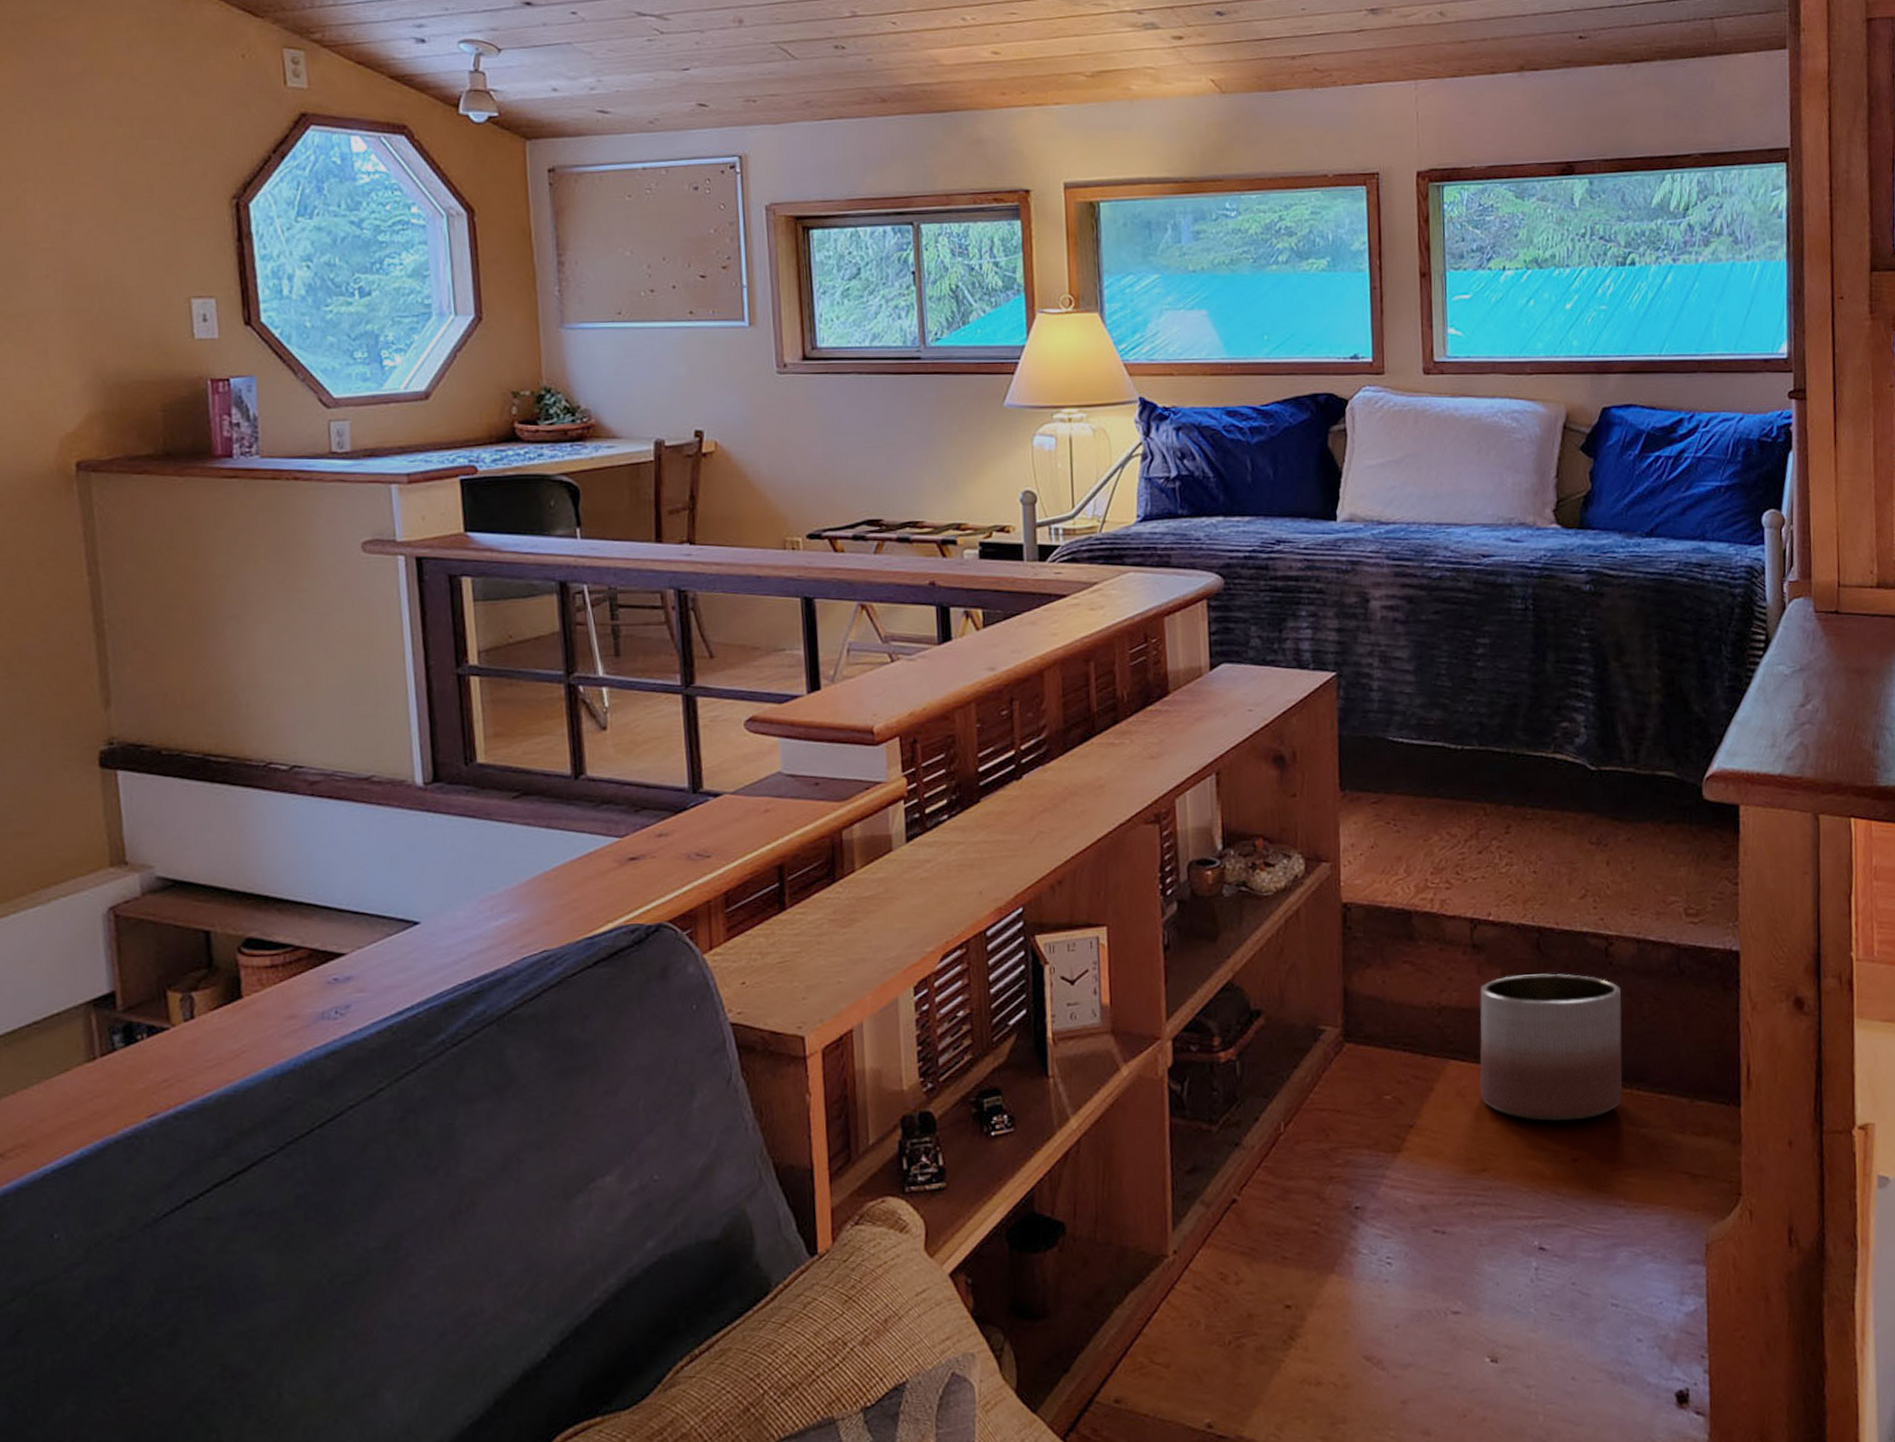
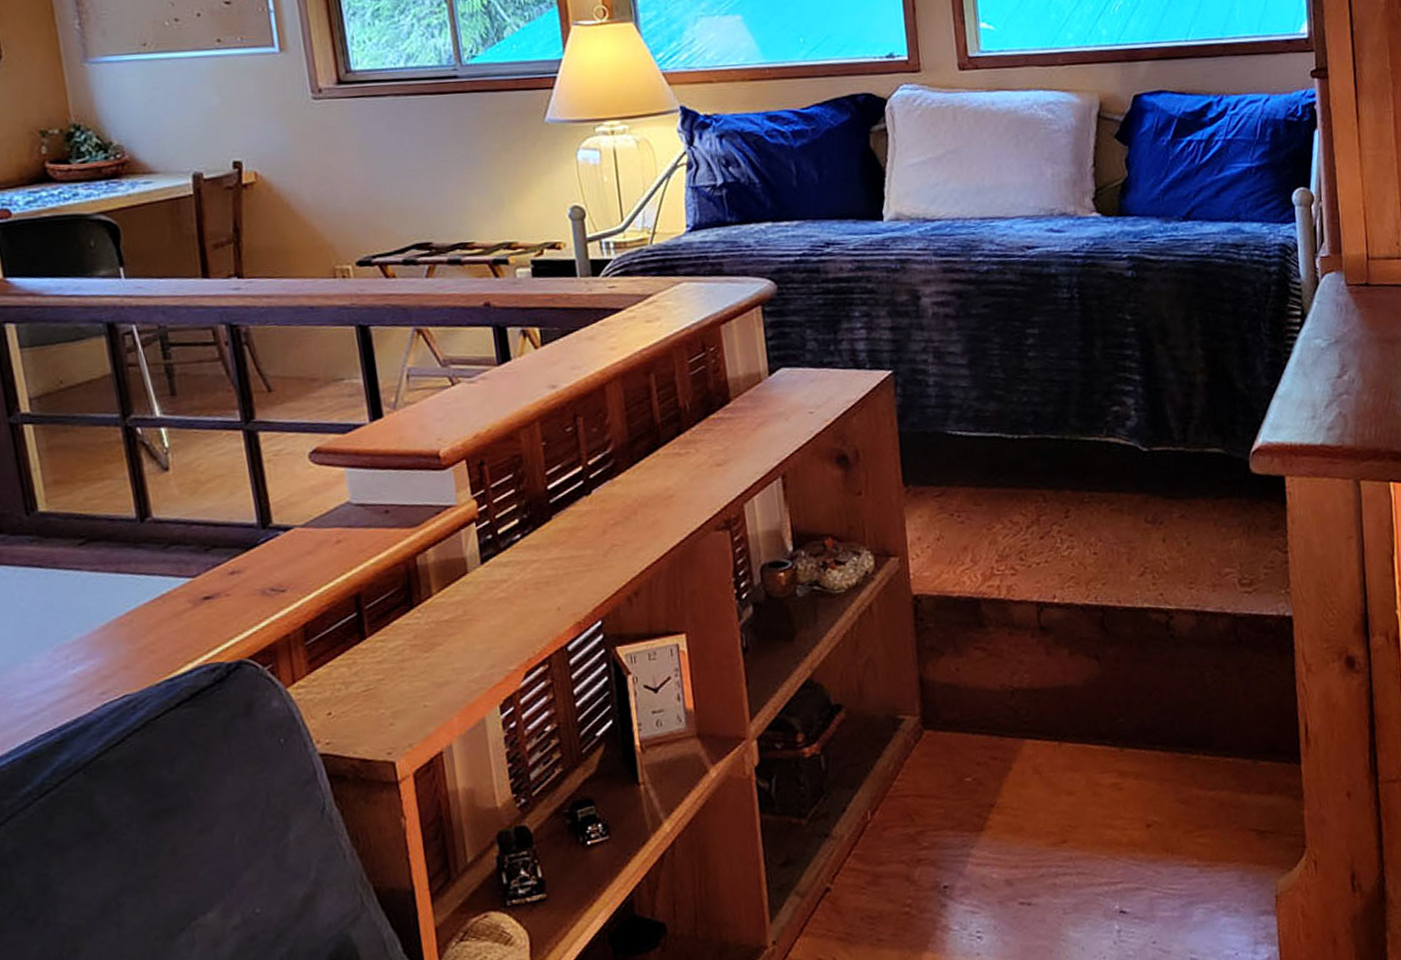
planter: present [1479,973,1623,1122] -> none [1050,649,1190,791]

